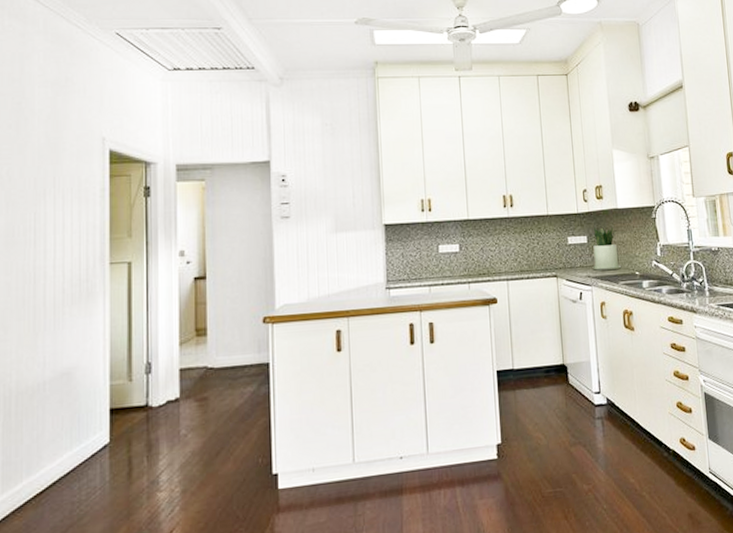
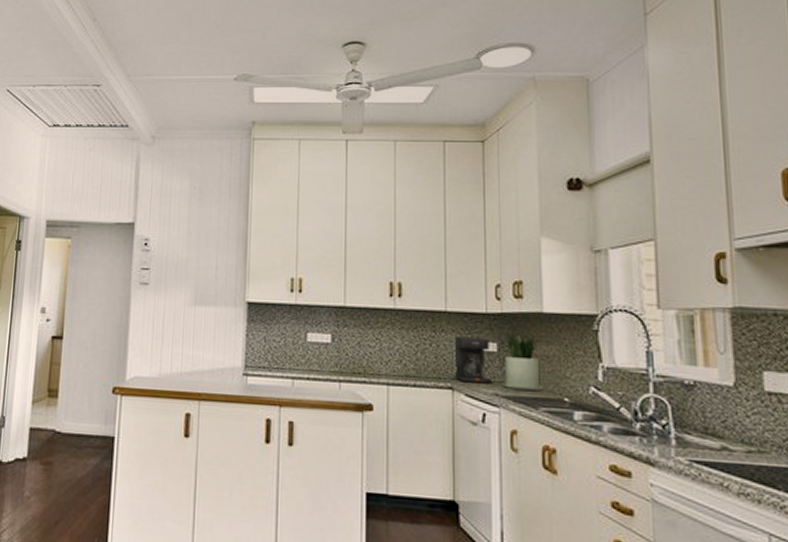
coffee maker: none [554,233,585,270] -> present [452,336,492,384]

